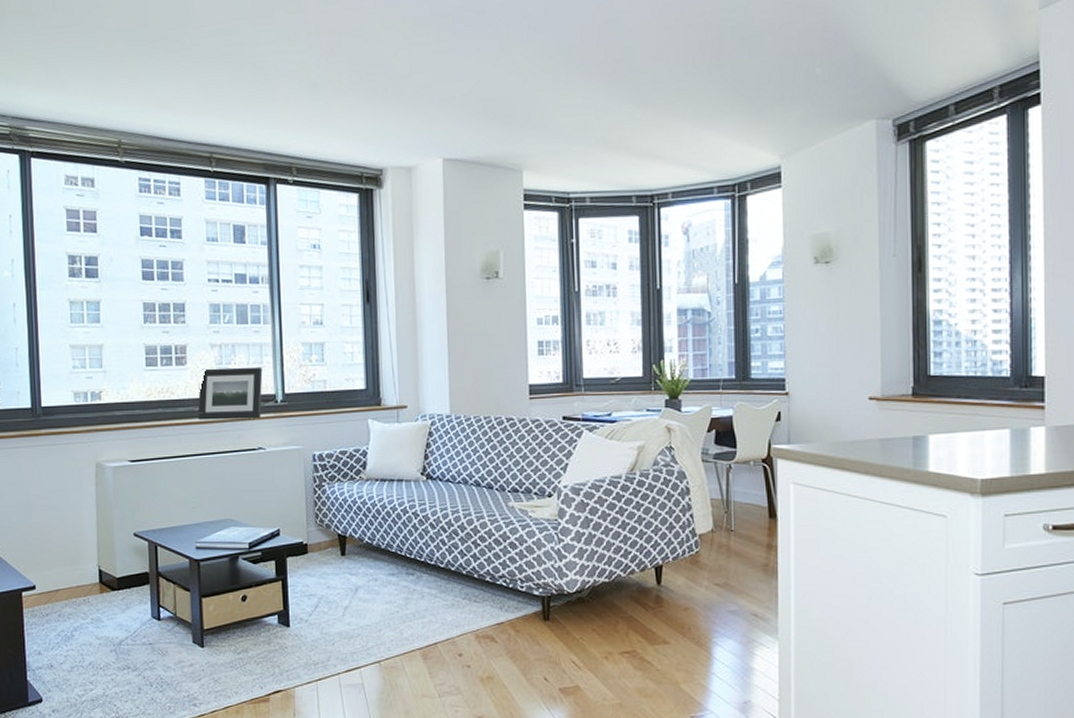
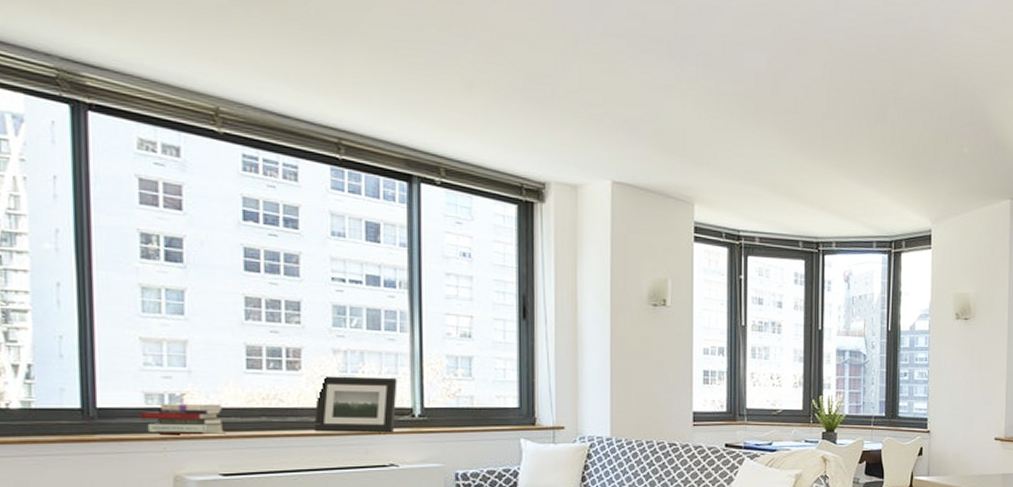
books: none [71,398,131,428] -> present [139,403,224,436]

